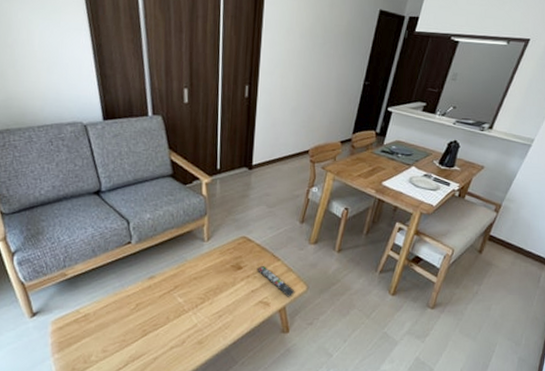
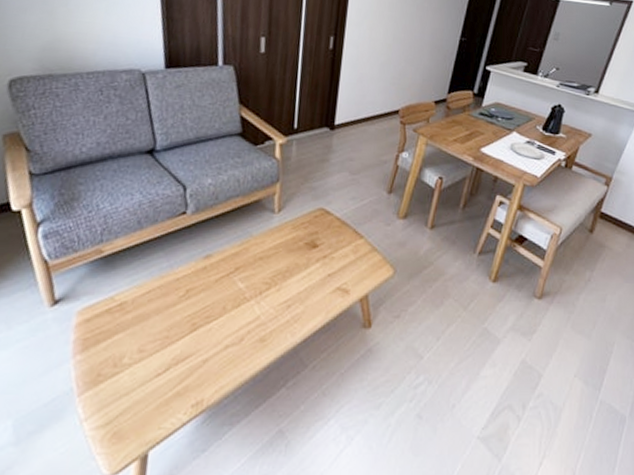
remote control: present [256,266,295,297] -> none [335,244,380,283]

